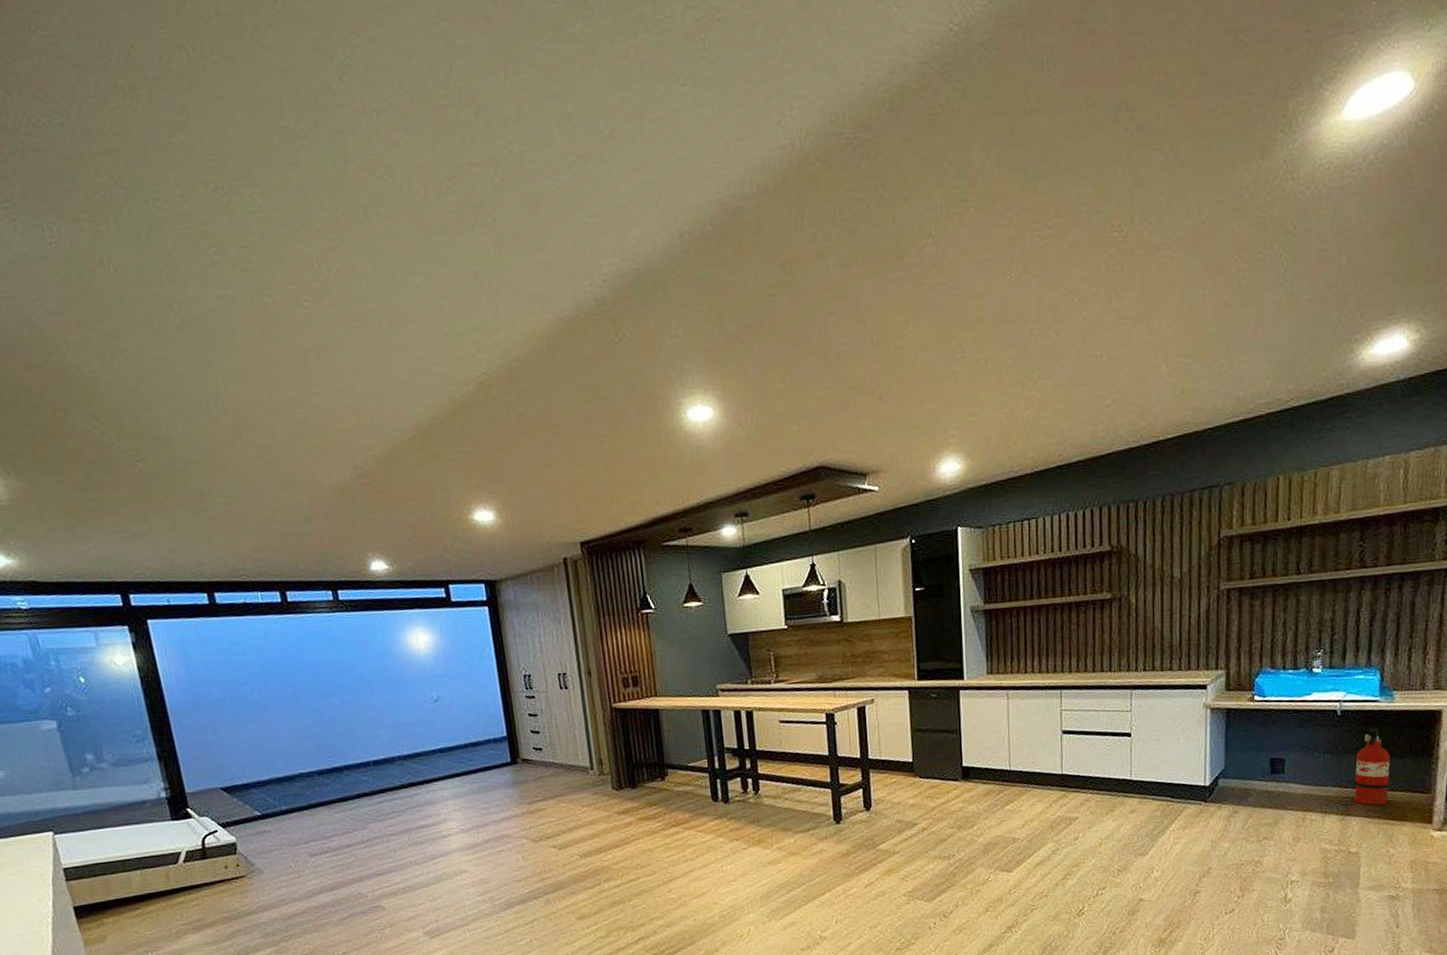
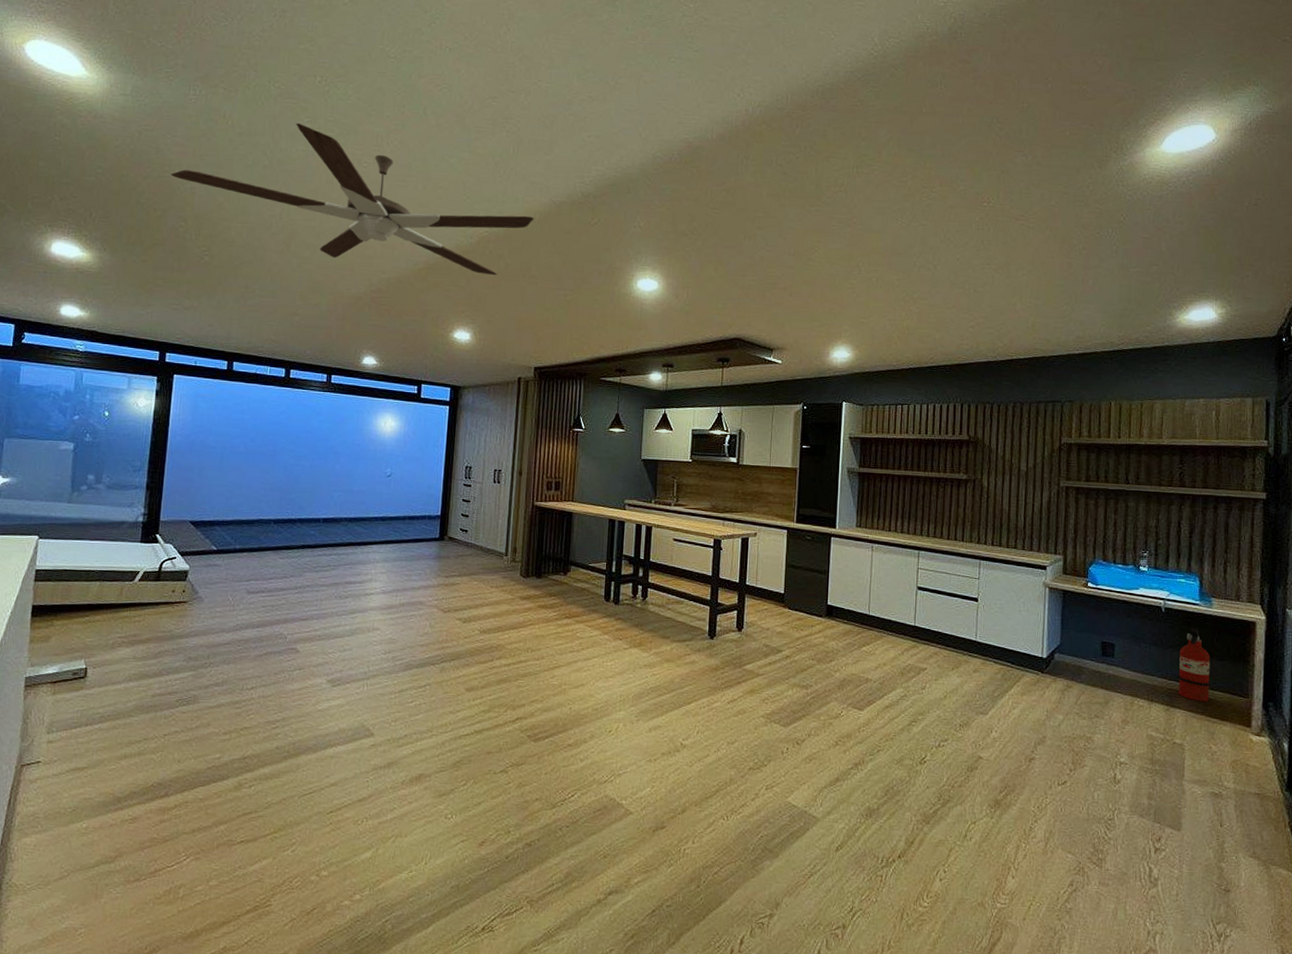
ceiling fan: none [57,256,542,439] -> present [170,122,535,276]

